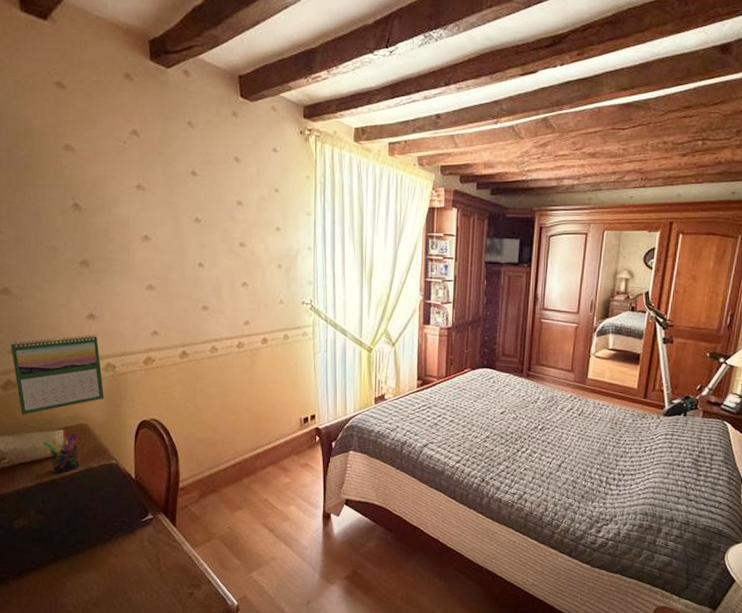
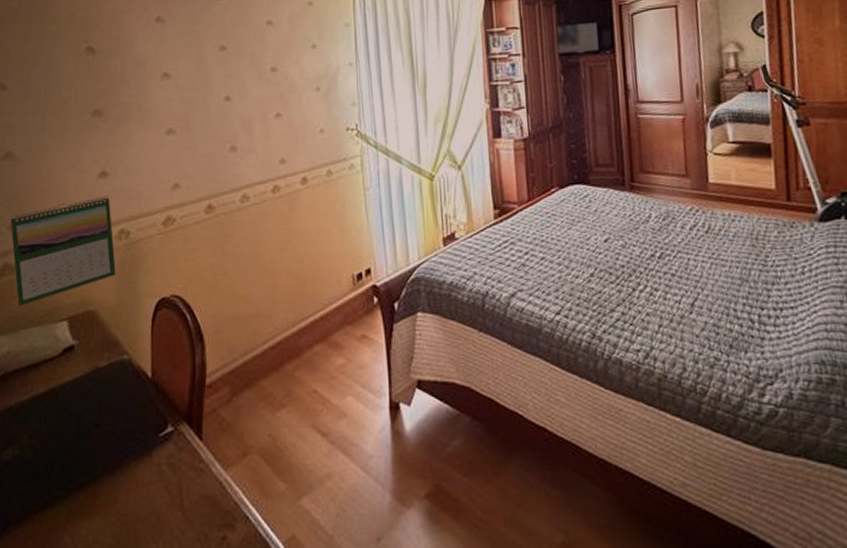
pen holder: present [43,430,80,473] -> none [42,321,85,380]

